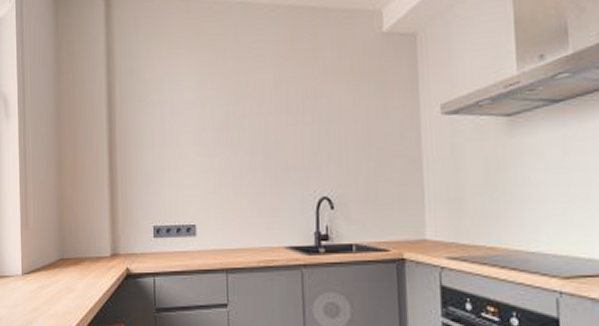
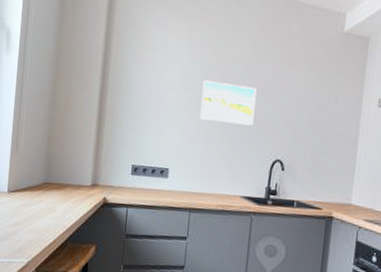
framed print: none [222,115,288,163] -> present [199,80,257,126]

